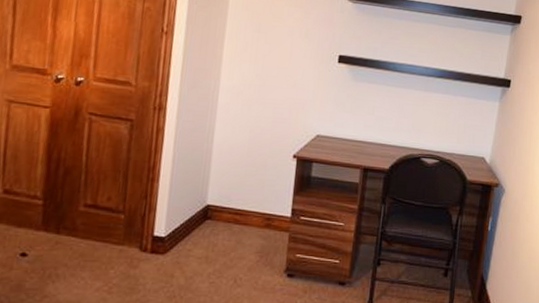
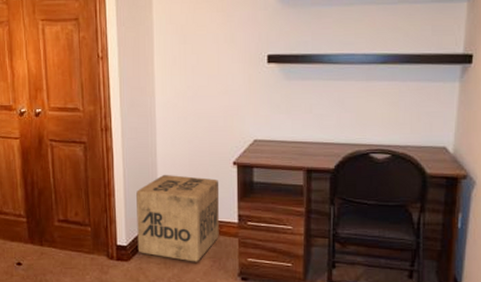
cardboard box: none [177,161,277,257] -> present [136,174,220,262]

